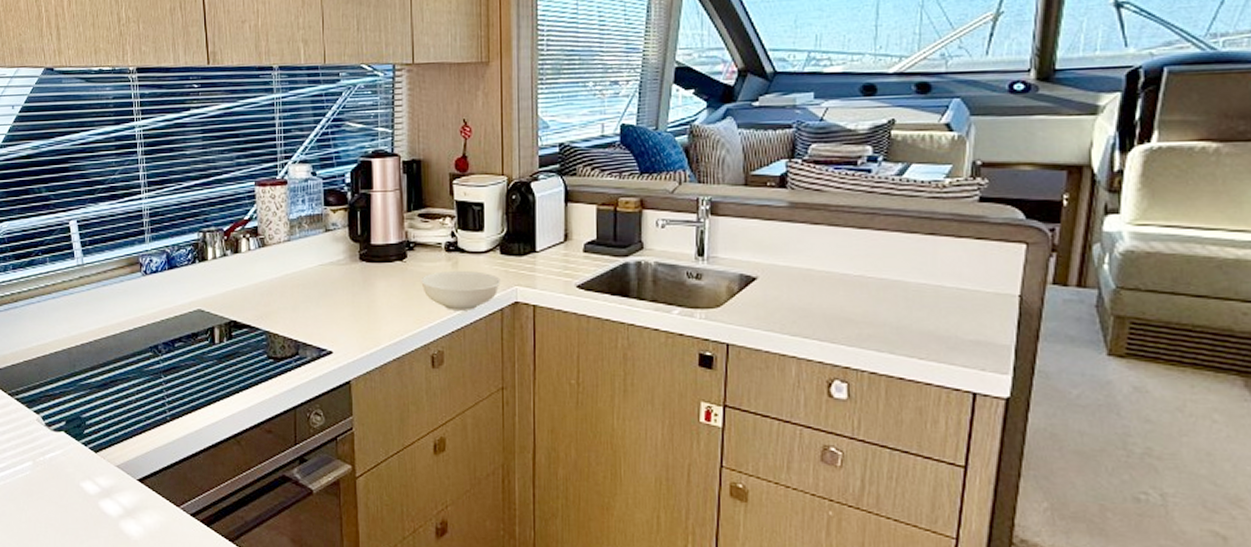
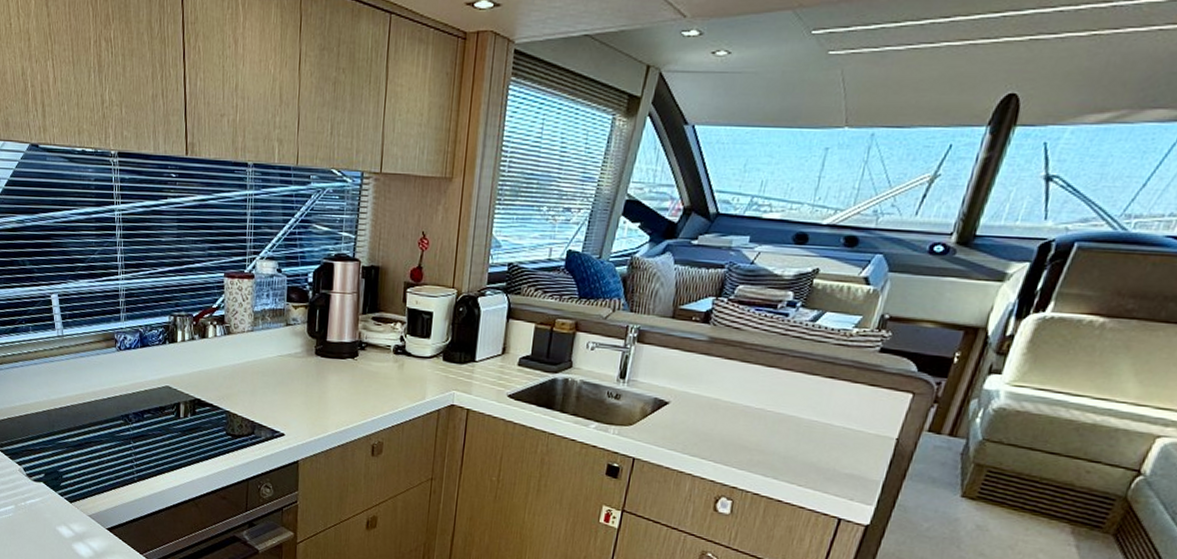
bowl: present [421,271,500,310] -> none [369,371,440,409]

